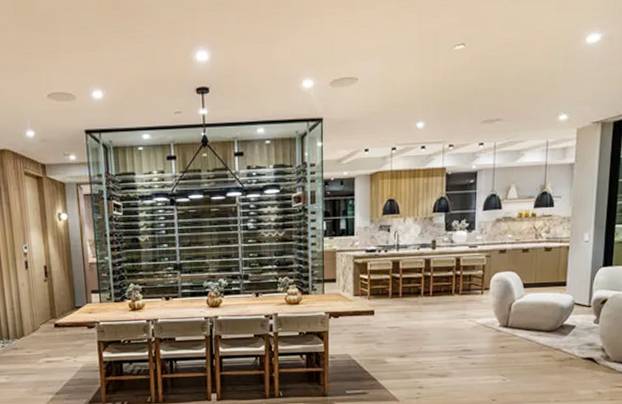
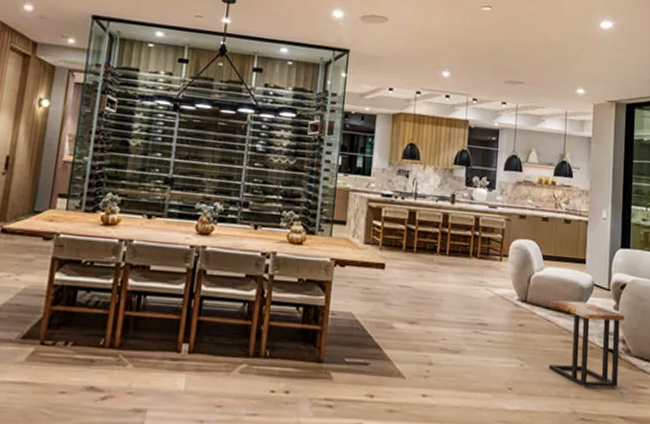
side table: none [529,320,605,392] -> present [548,299,625,388]

